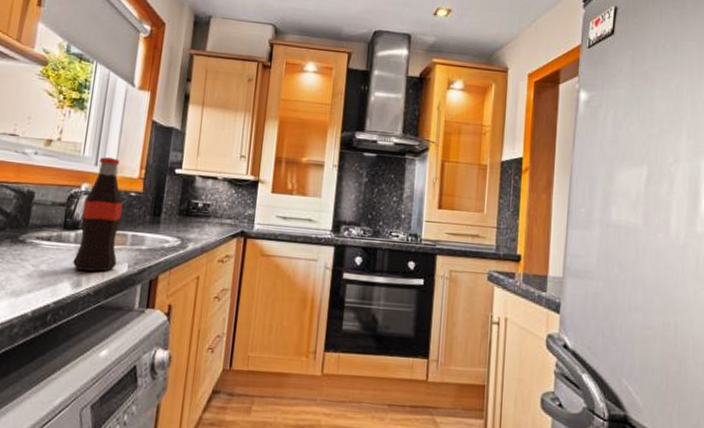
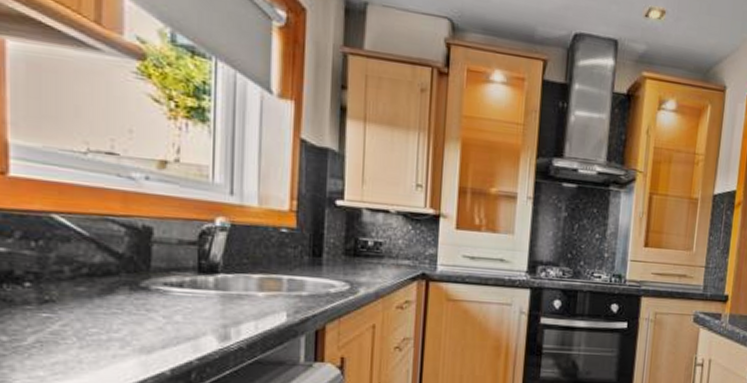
bottle: present [73,157,123,272] -> none [216,184,273,323]

